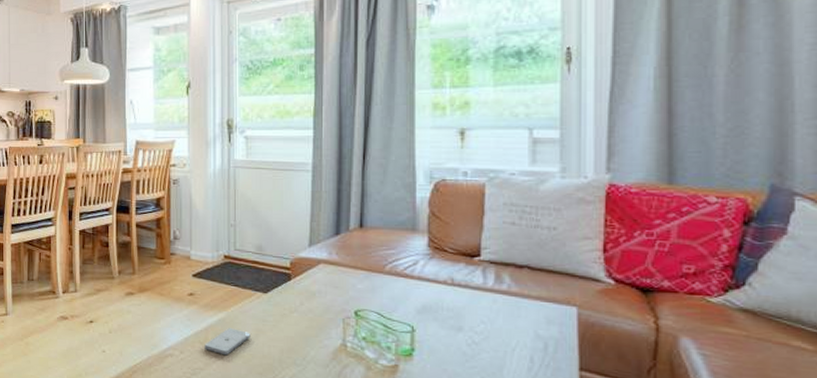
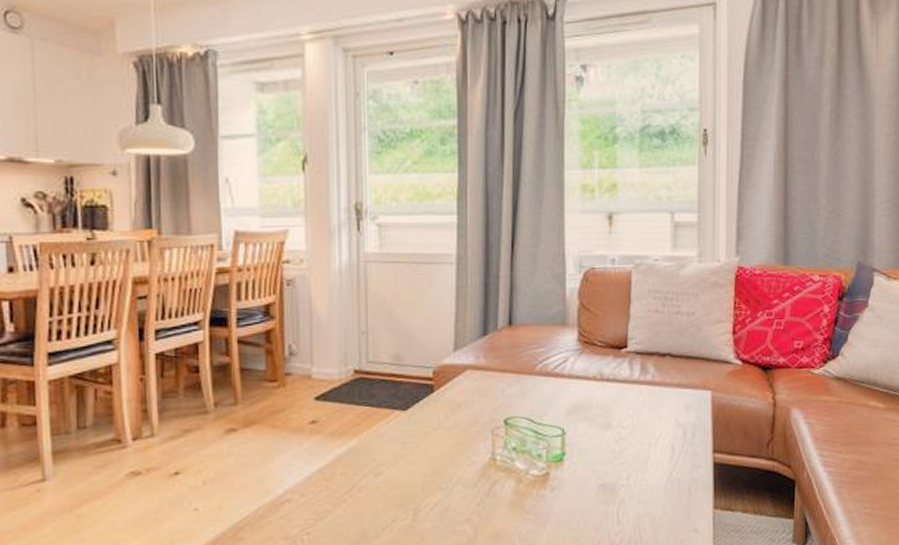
smartphone: present [204,328,251,356] -> none [331,457,388,491]

